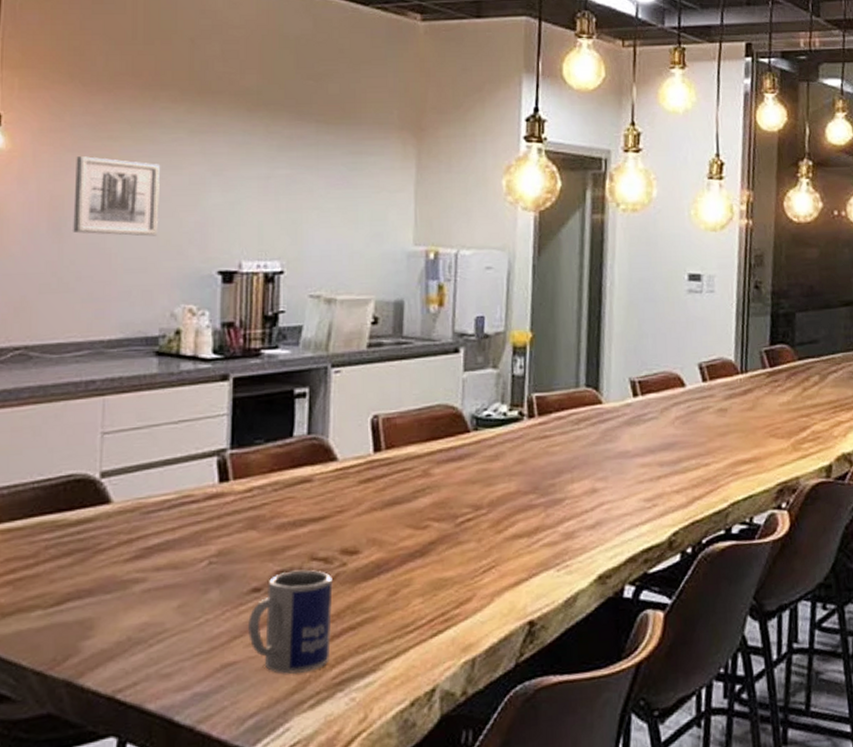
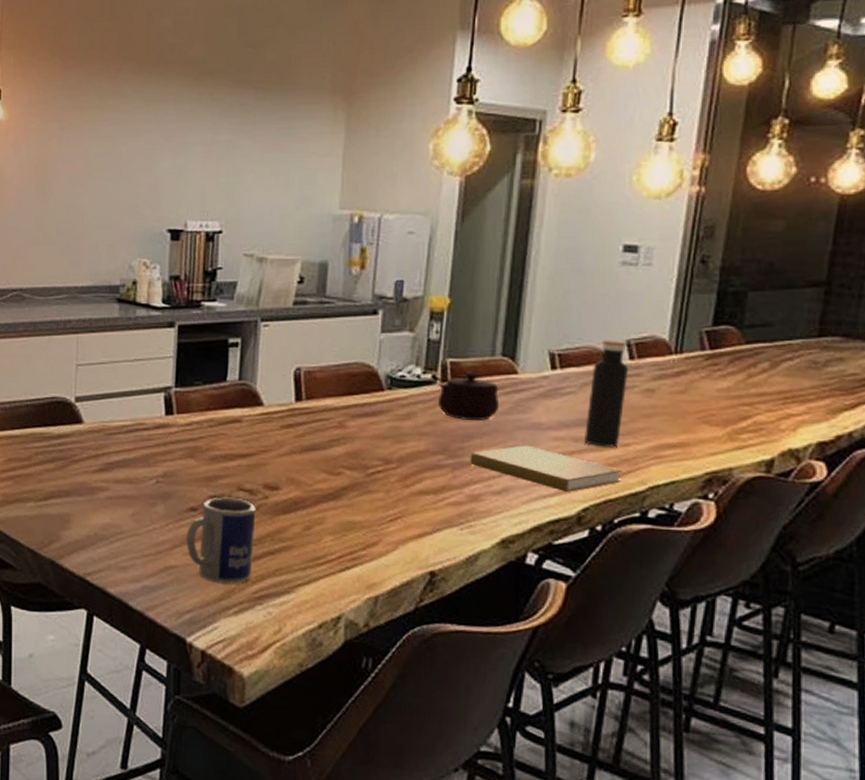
wall art: present [73,156,160,236] -> none [55,125,122,197]
teapot: none [525,405,587,456] -> present [437,372,500,421]
book: none [562,475,705,518] -> present [470,445,621,492]
water bottle: none [668,364,703,469] -> present [585,340,628,448]

